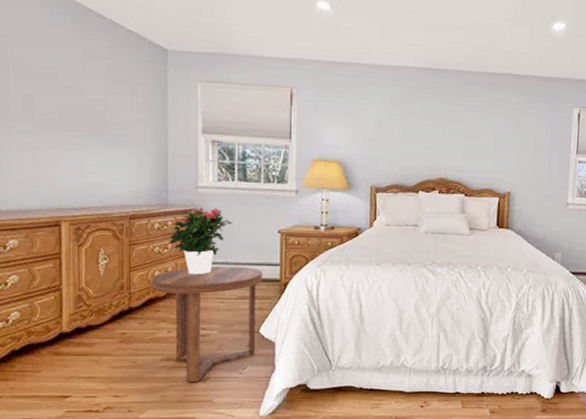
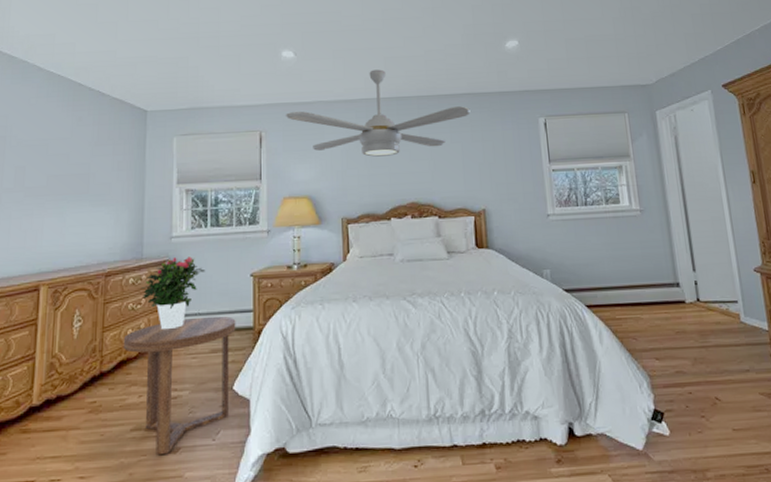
ceiling fan: none [318,35,508,130] -> present [285,69,471,157]

